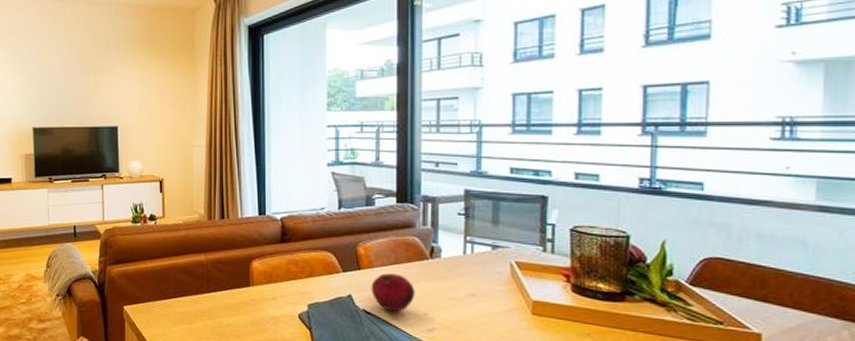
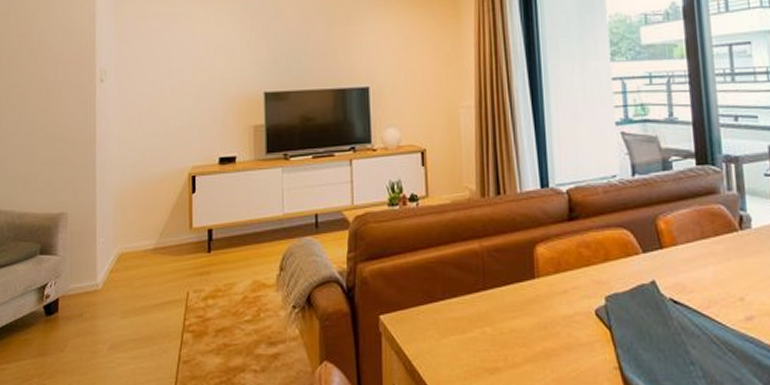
fruit: present [371,273,415,312] -> none [676,251,728,298]

